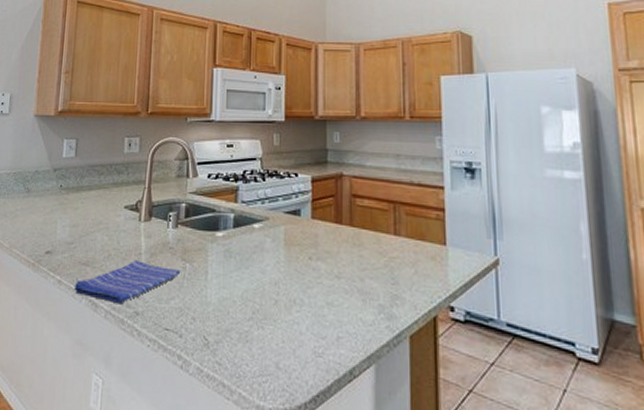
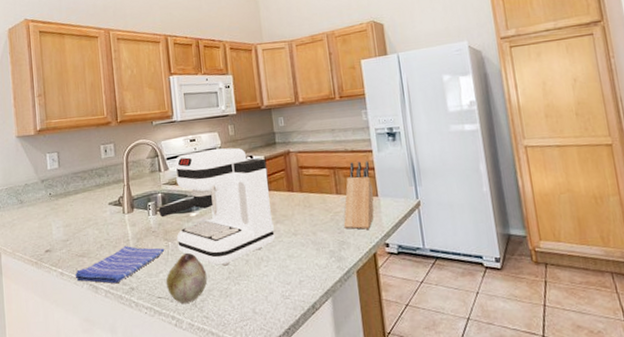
fruit: none [176,279,226,342] -> present [165,252,208,303]
coffee maker: none [180,158,313,303] -> present [158,147,275,266]
knife block: none [399,198,441,285] -> present [343,161,374,230]

